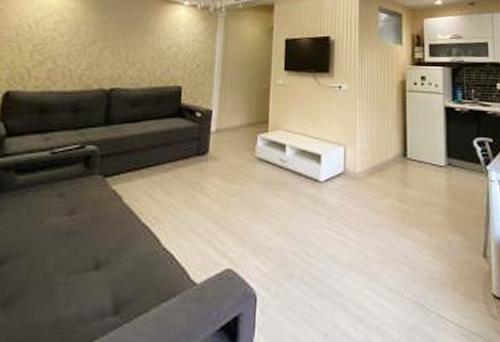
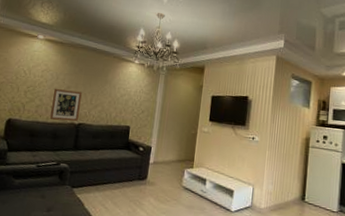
wall art: none [68,45,114,88] -> present [50,89,82,122]

